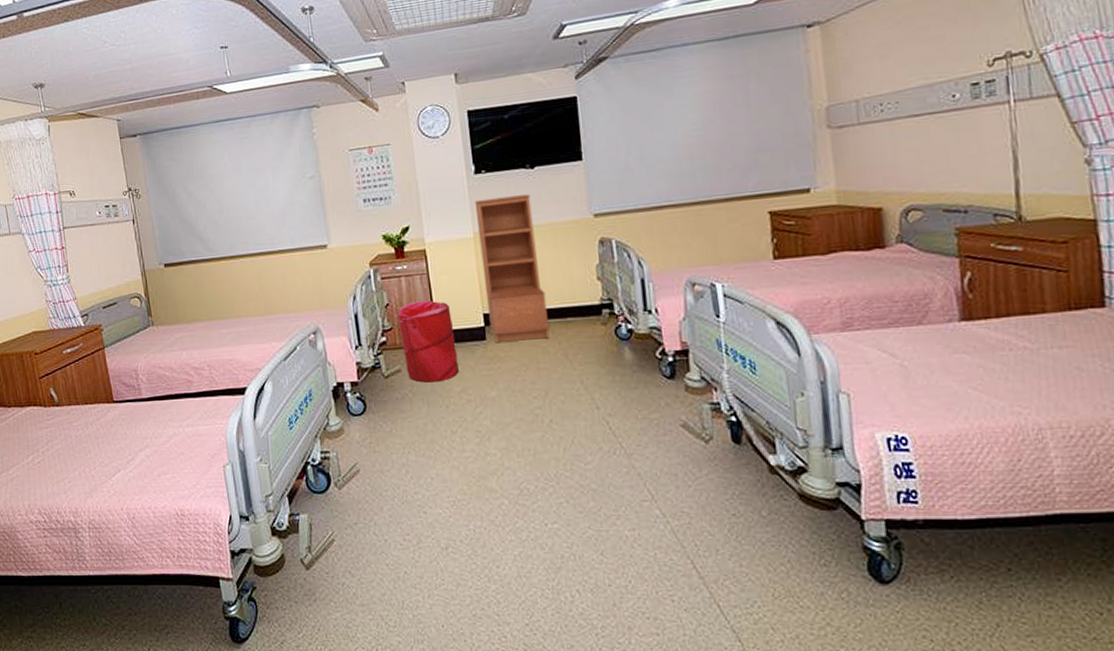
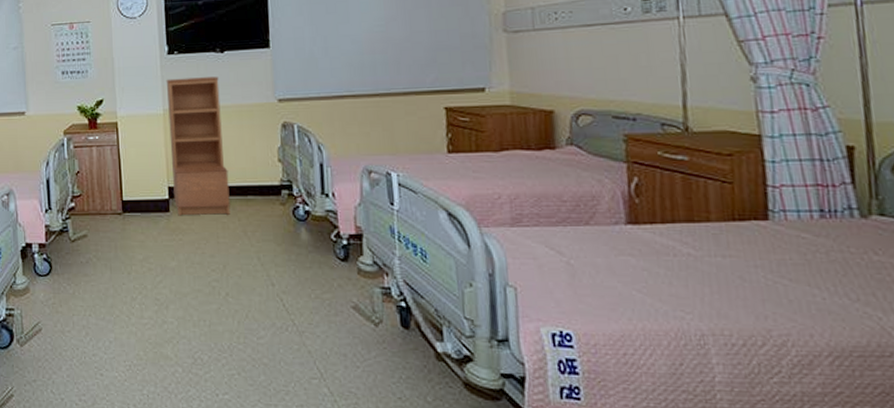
laundry hamper: present [397,300,459,383] -> none [87,170,142,249]

